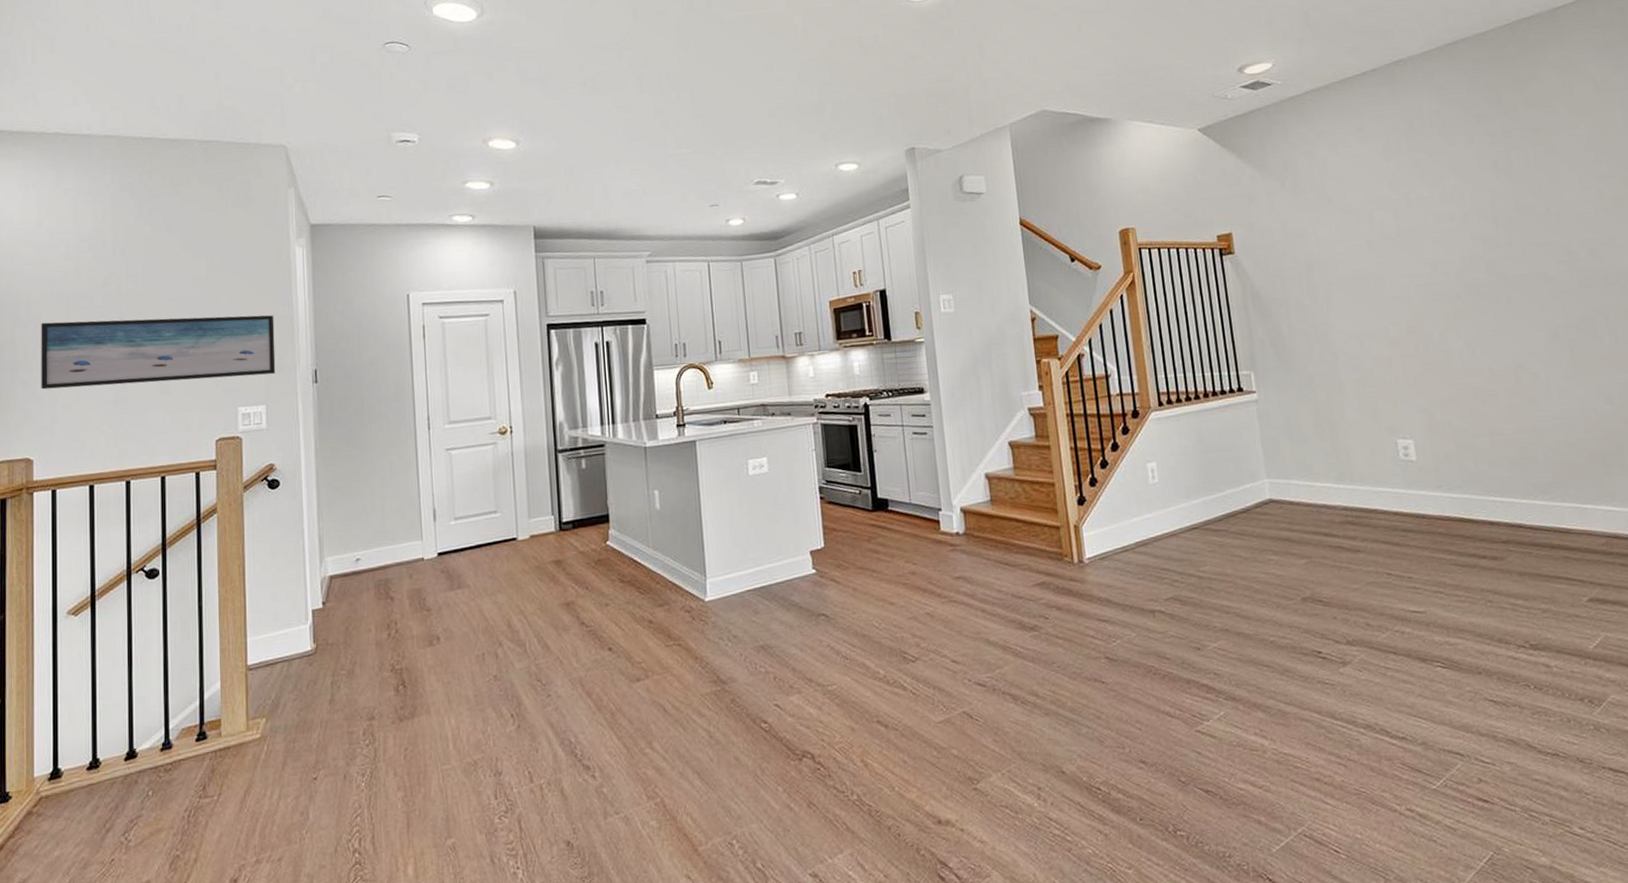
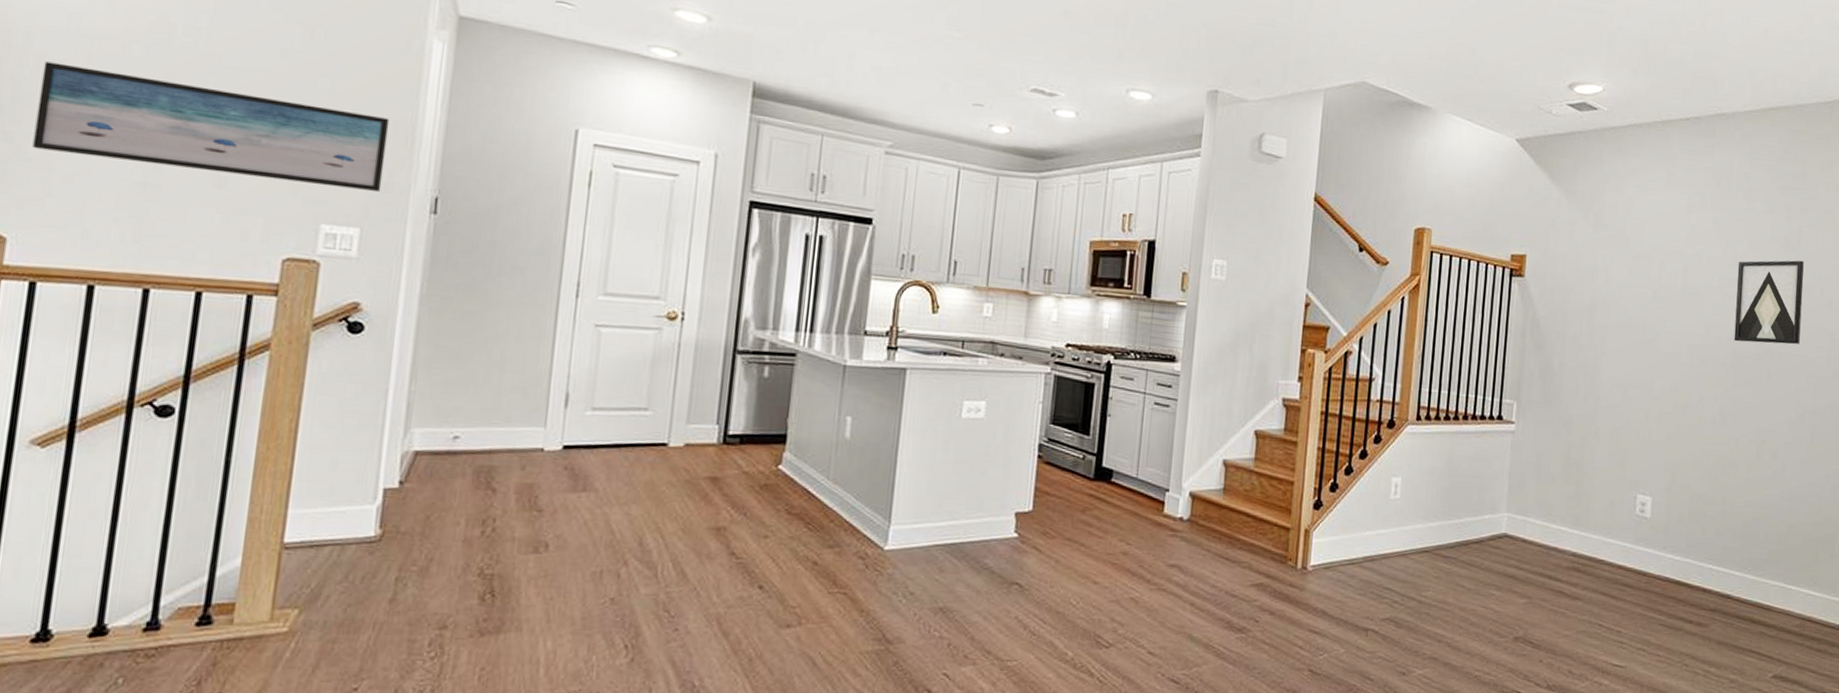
wall art: none [1449,181,1535,273] -> present [1734,260,1804,345]

